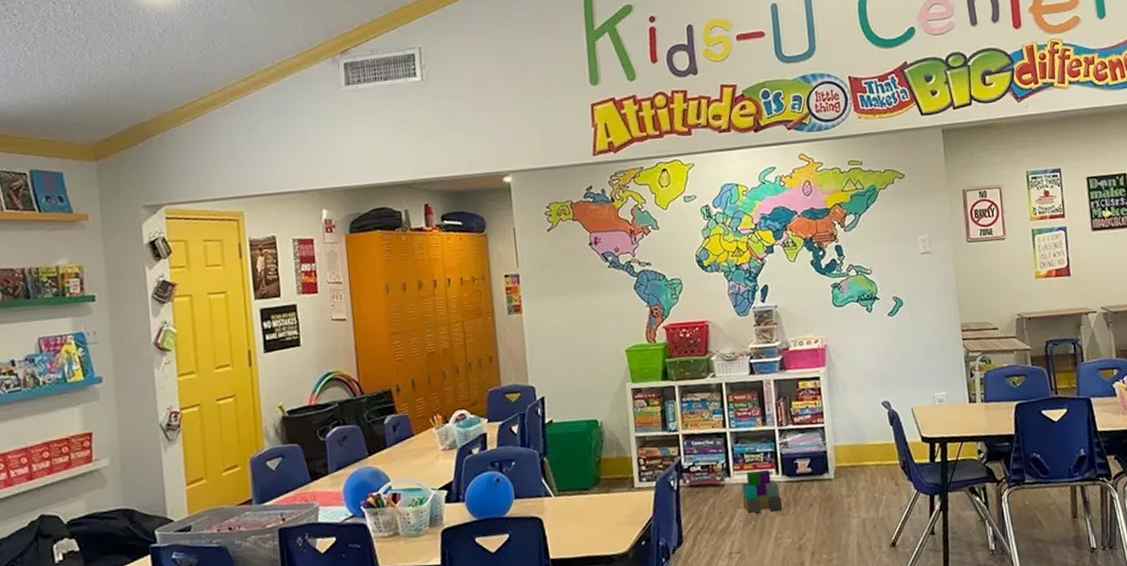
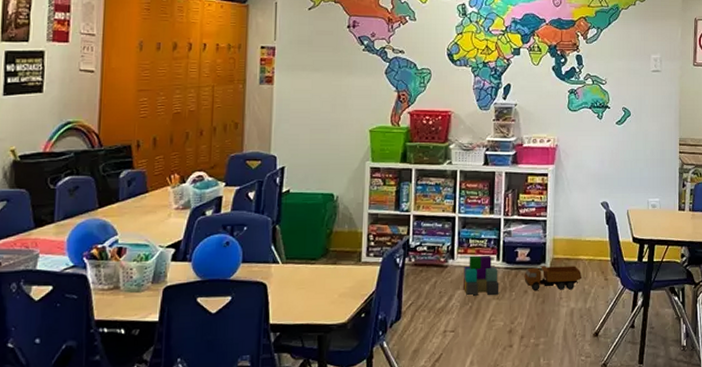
toy truck: none [807,473,871,504] -> present [524,266,583,291]

